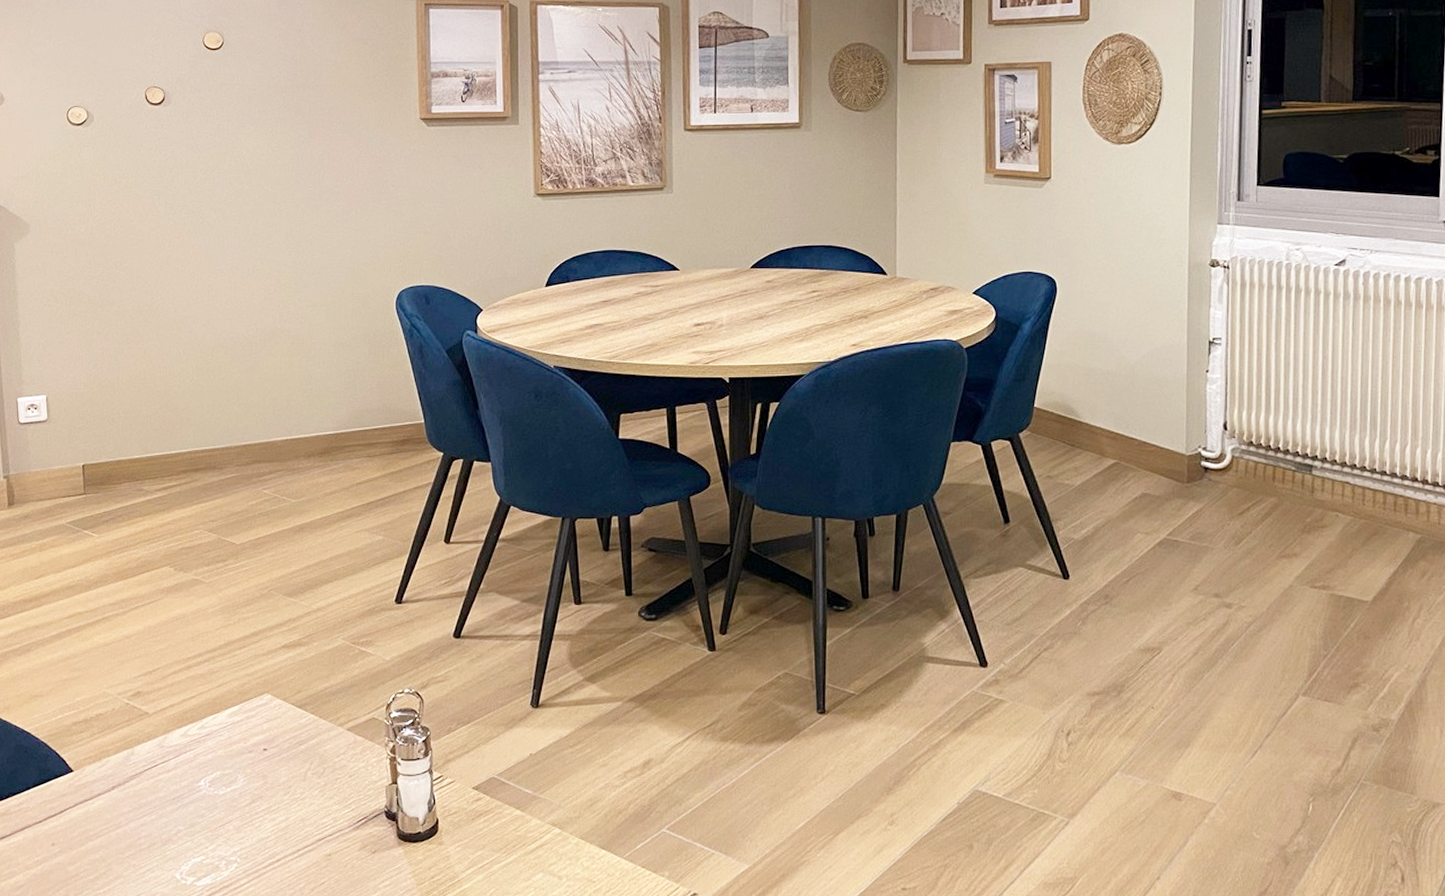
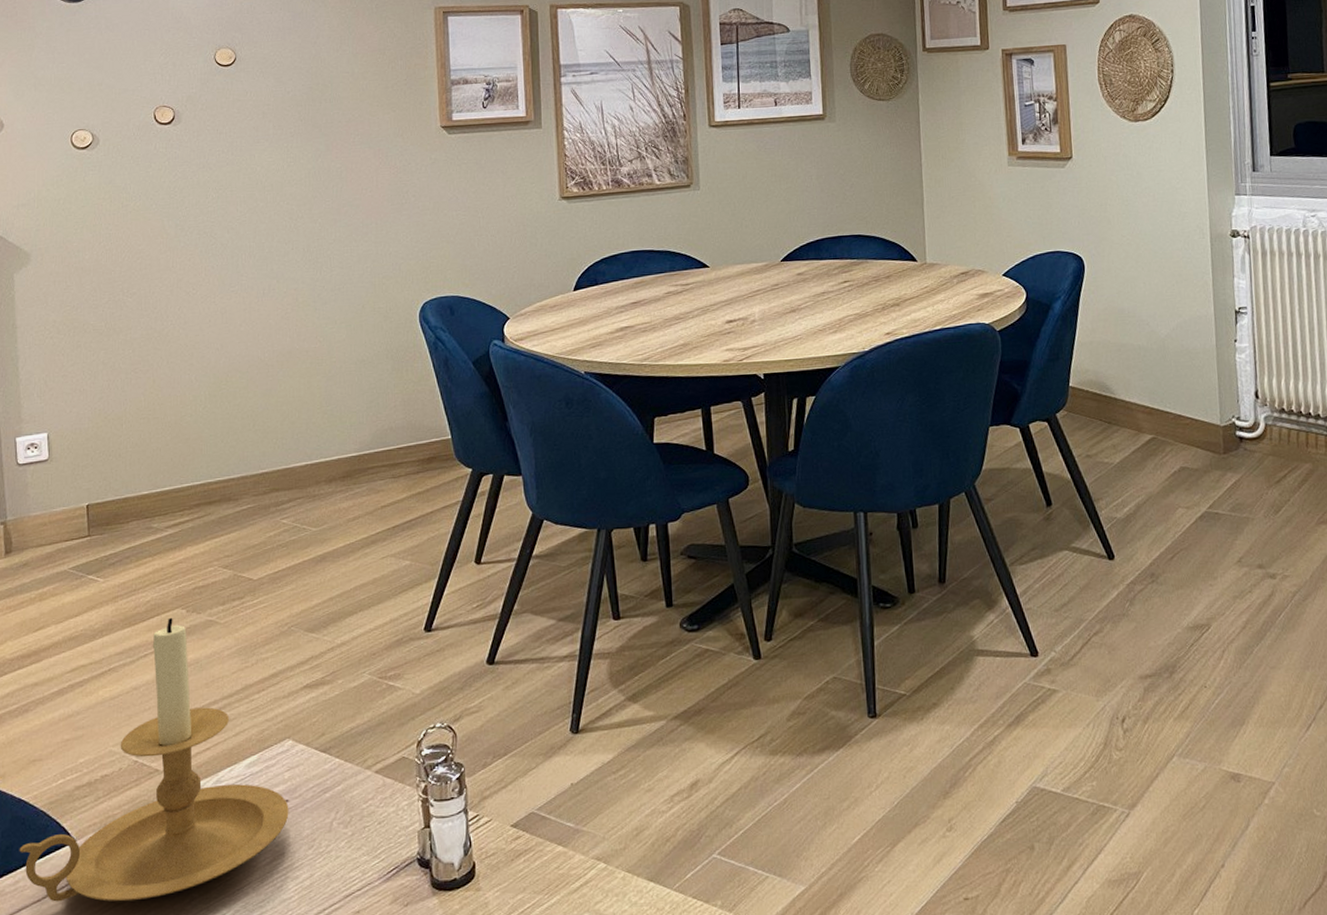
candle holder: none [22,574,267,829] -> present [19,617,289,902]

